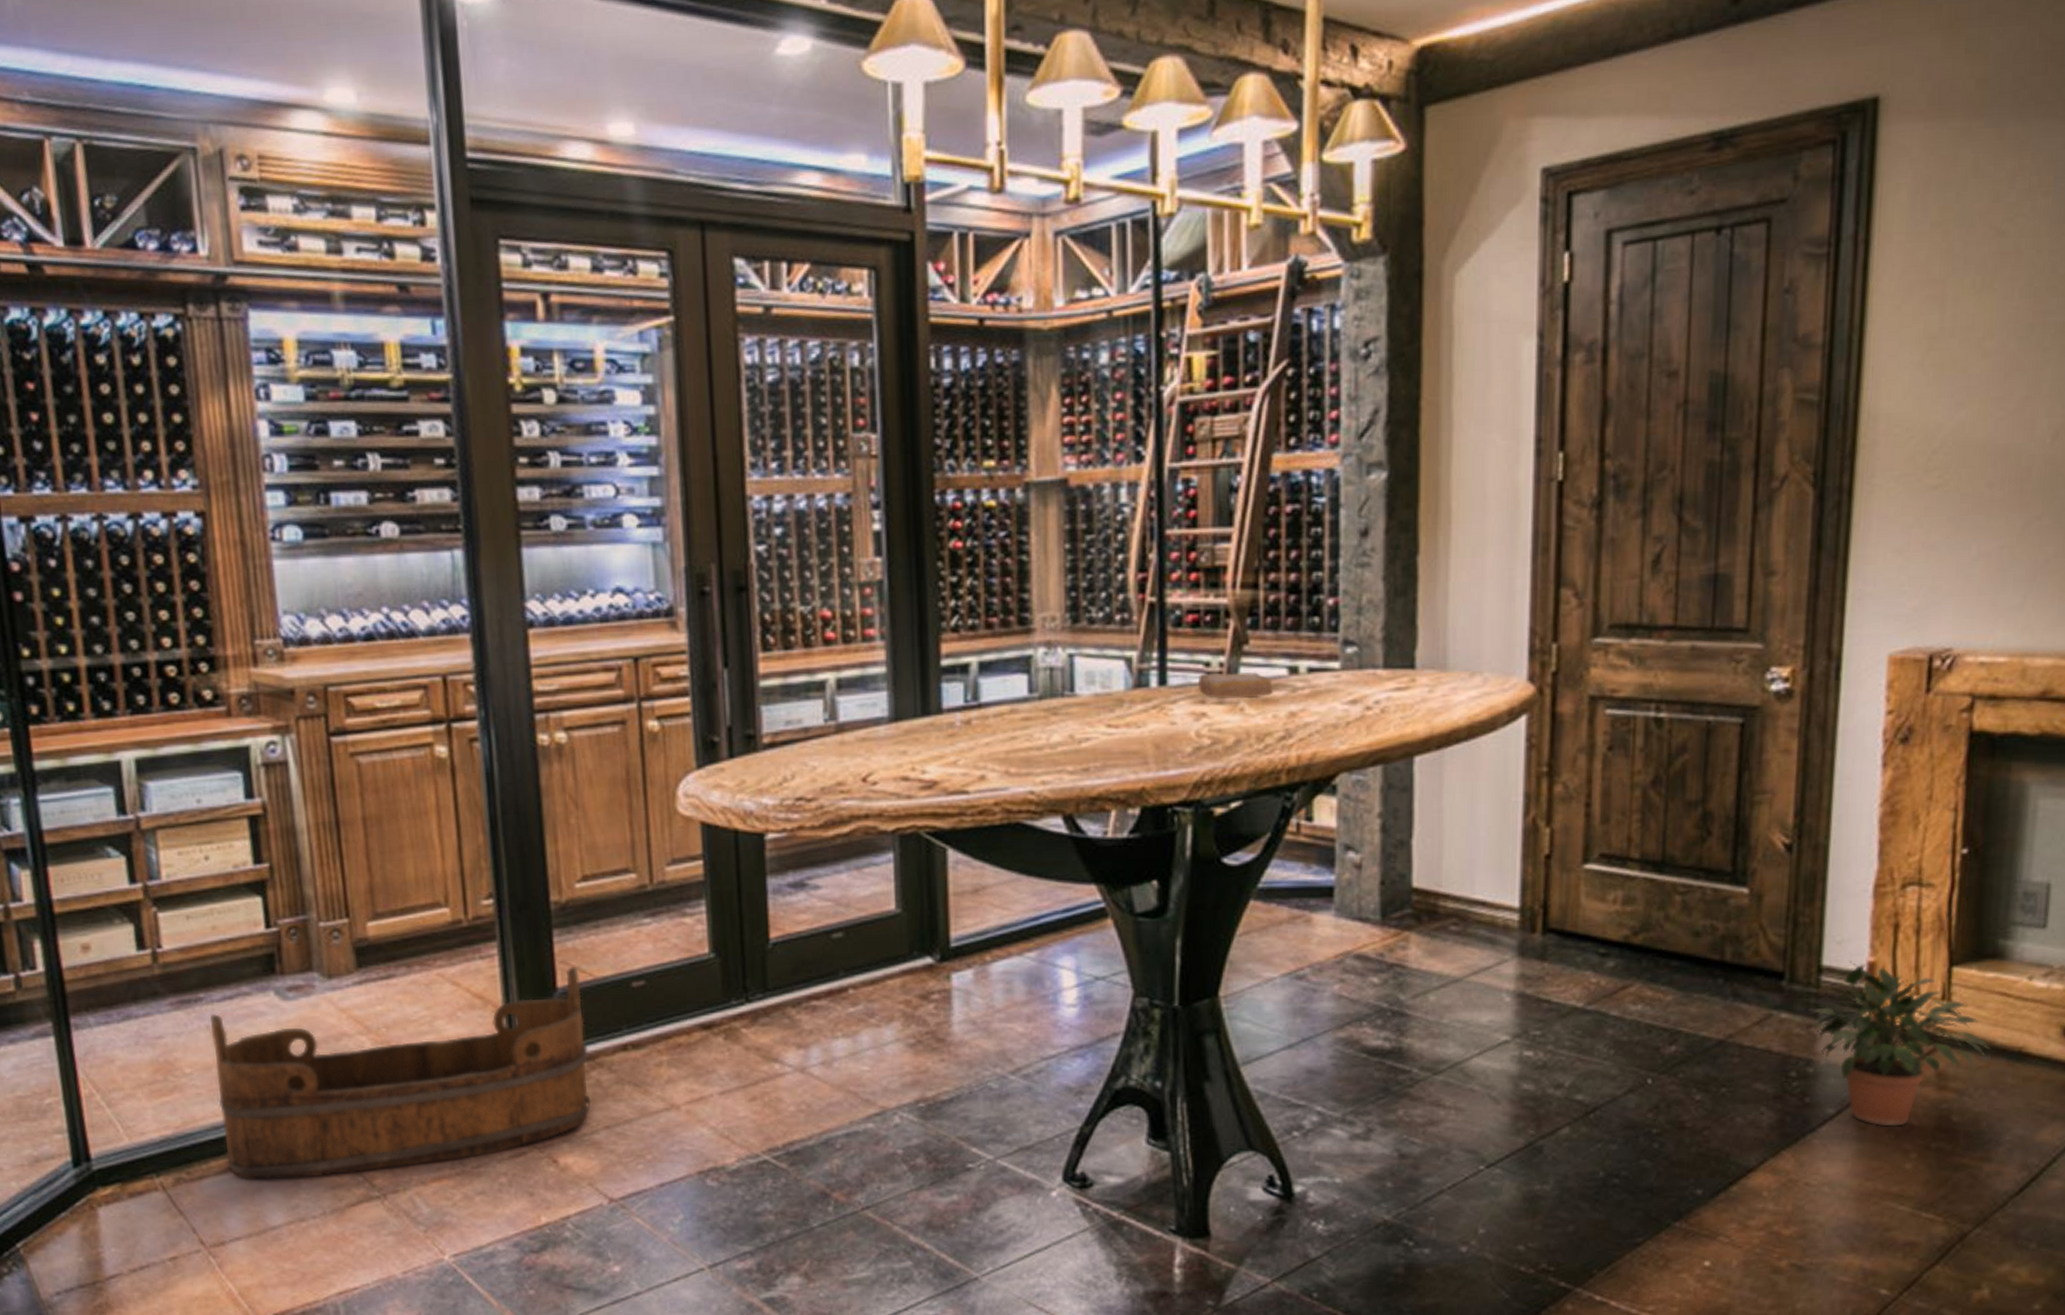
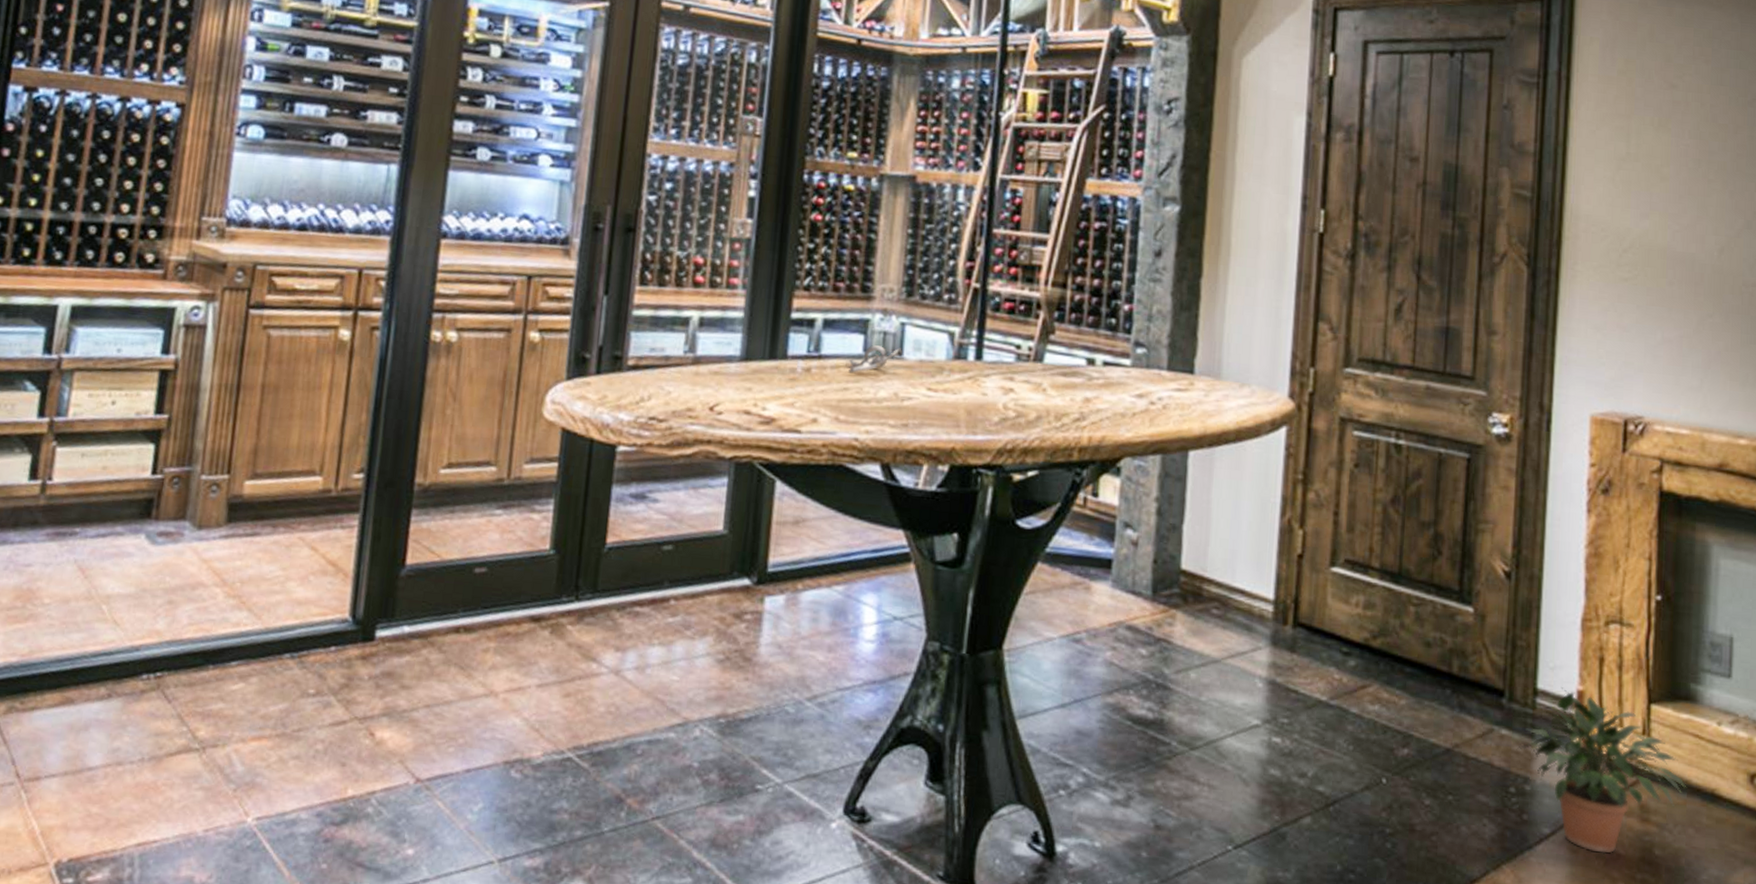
wooden barrel: present [210,966,592,1180] -> none [61,546,428,722]
corkscrew: none [1014,683,1075,721] -> present [848,344,903,375]
cheese: present [1197,672,1274,700] -> none [1008,355,1073,382]

